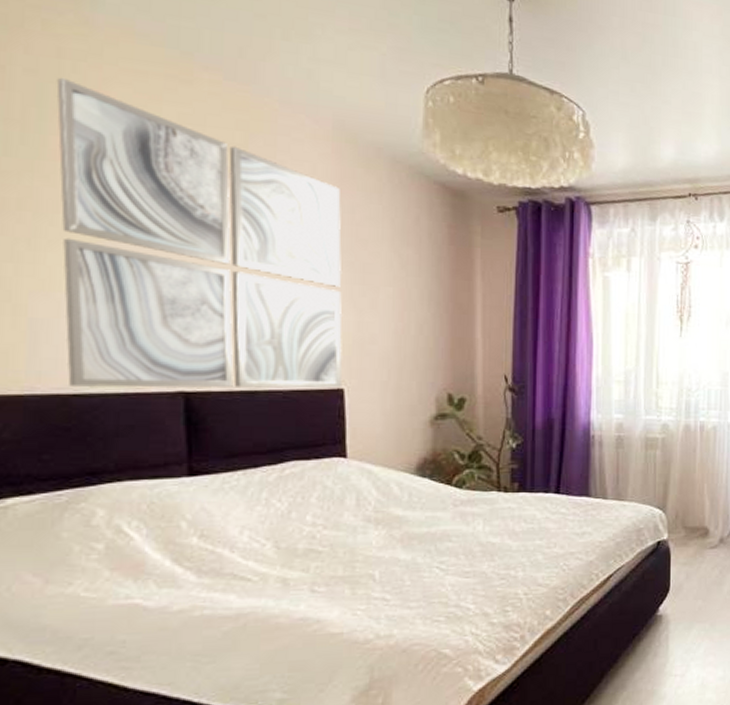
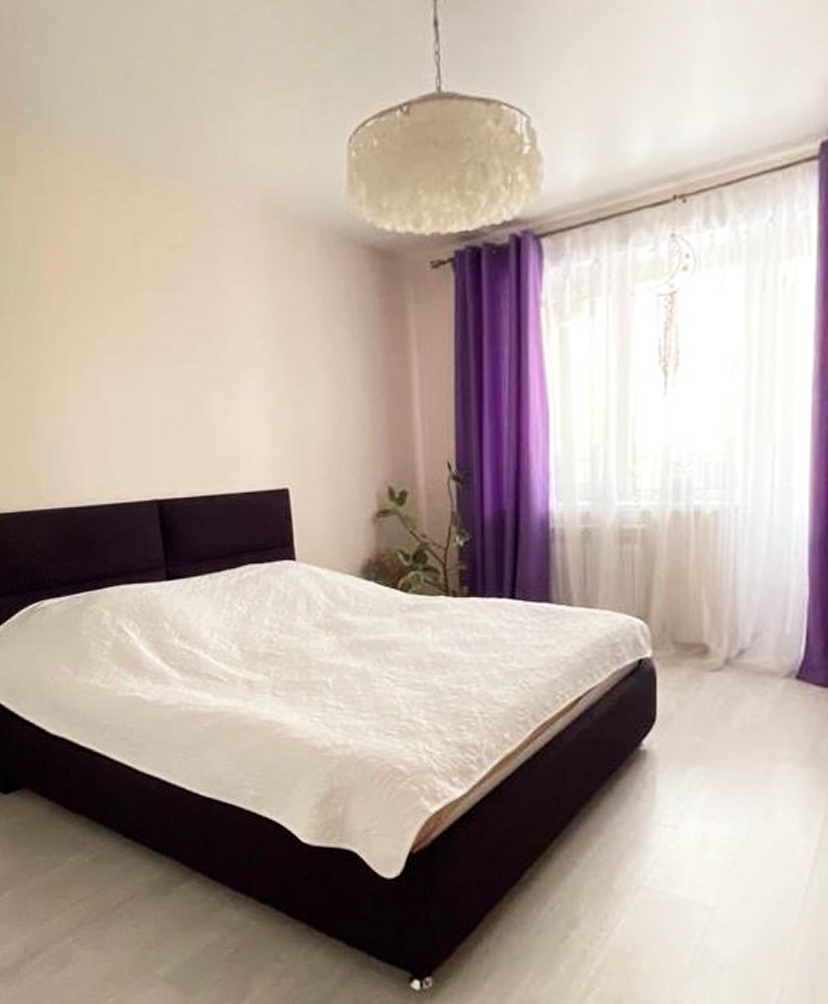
wall art: present [56,77,343,389] -> none [43,211,287,500]

